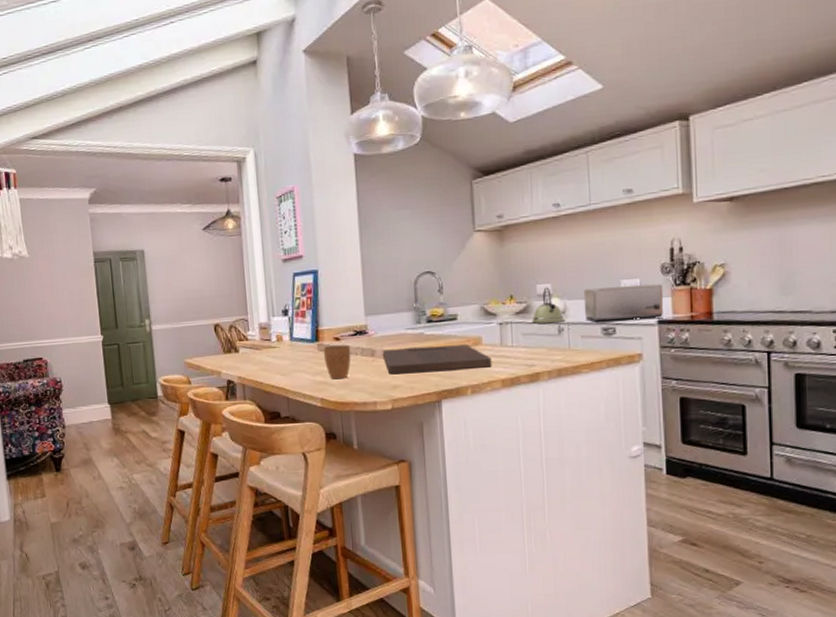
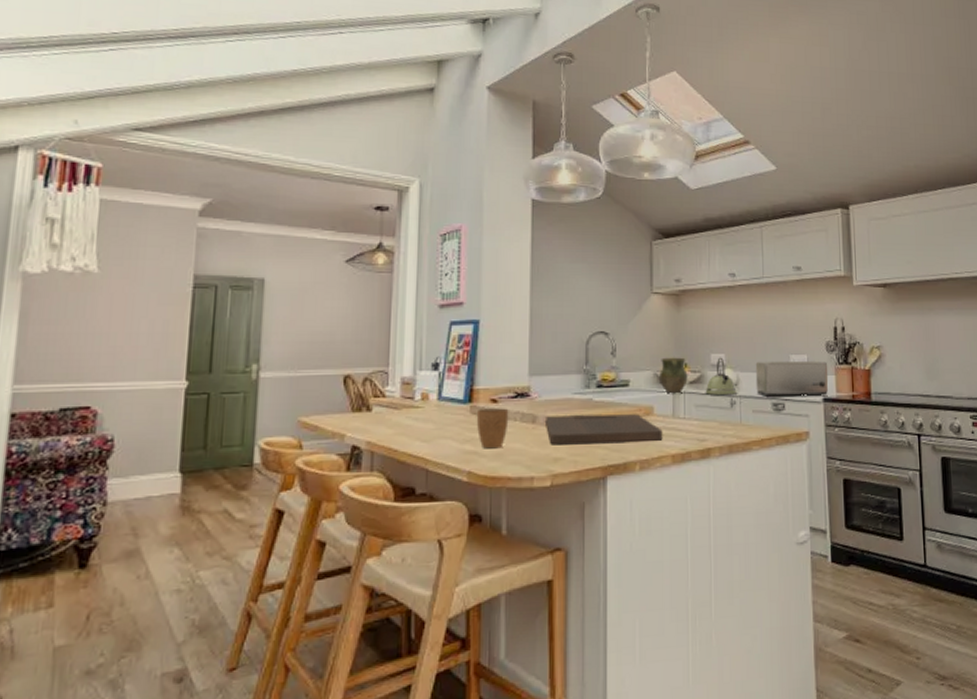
ceramic jug: none [485,290,514,325] -> present [658,357,688,394]

